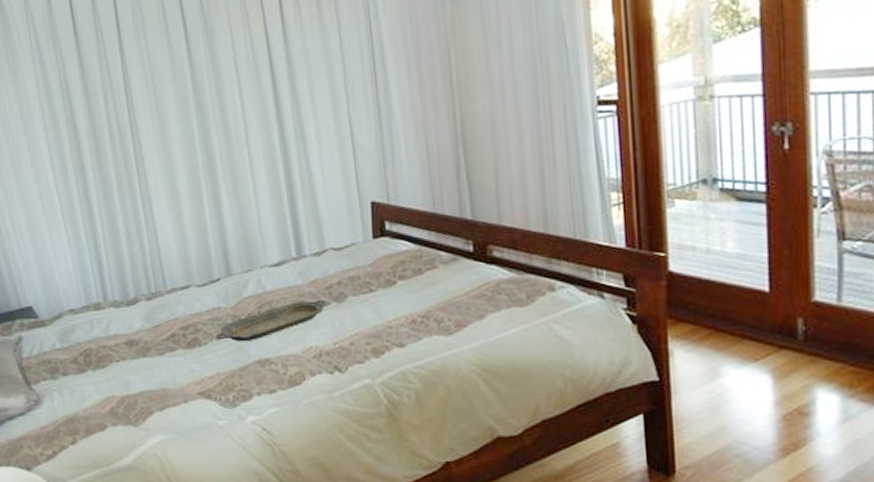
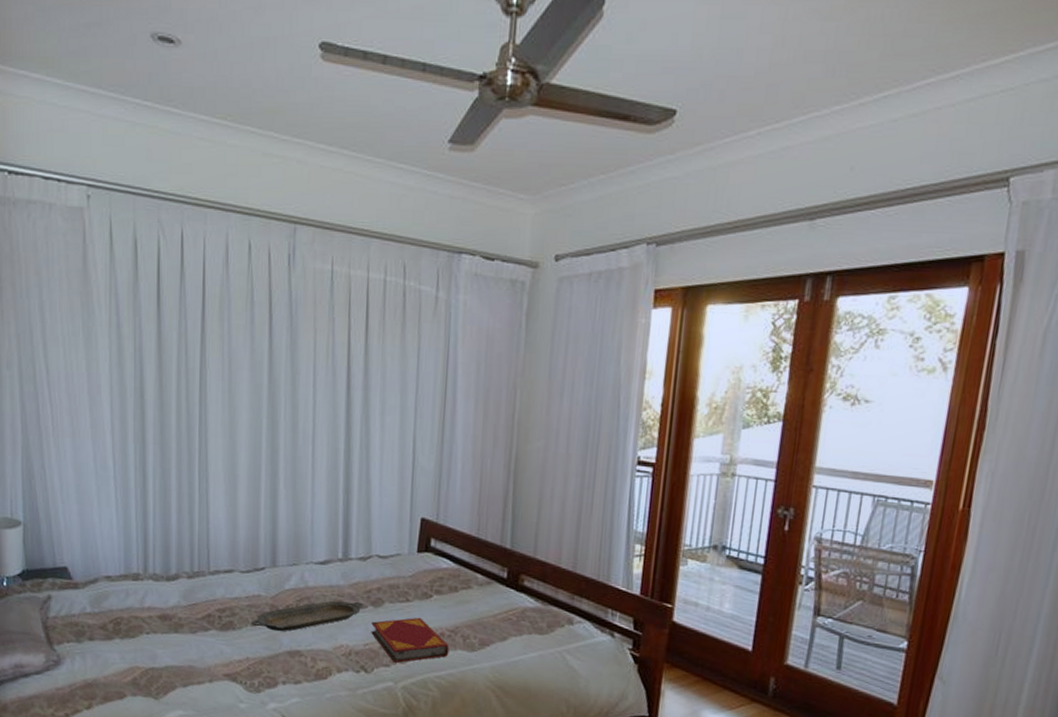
hardback book: none [337,306,425,358] -> present [371,617,450,663]

